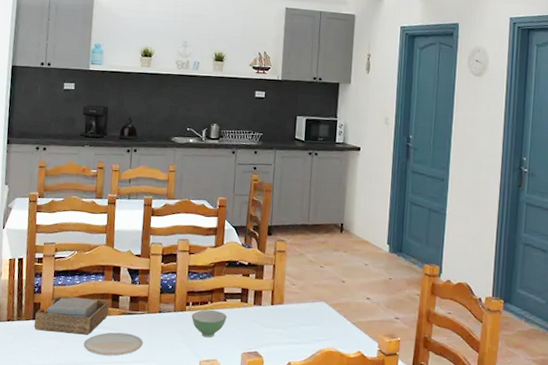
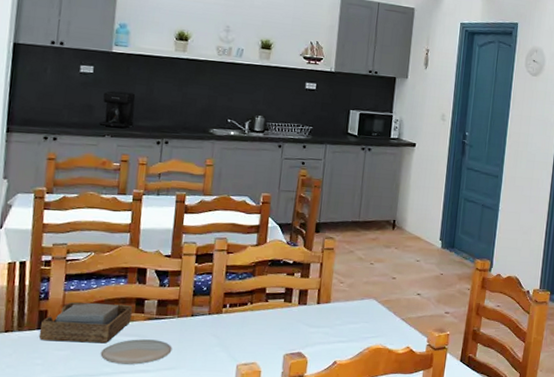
kettle: present [118,117,138,140] -> none [147,105,170,131]
bowl: present [191,309,227,338] -> none [228,311,269,341]

